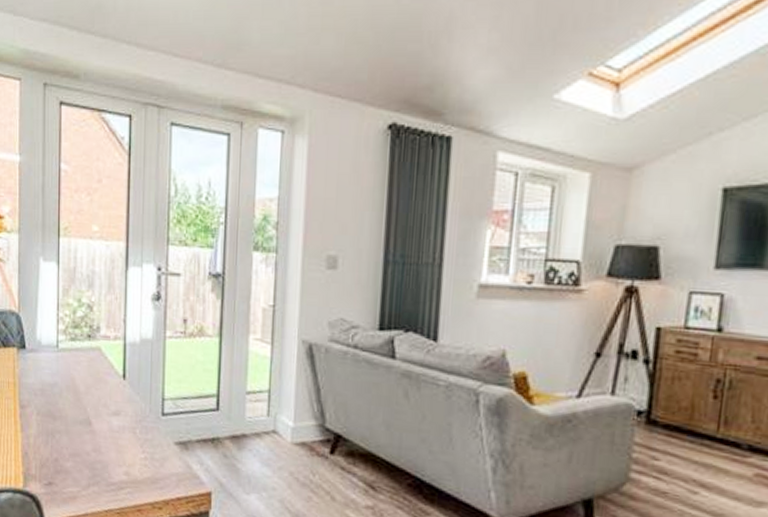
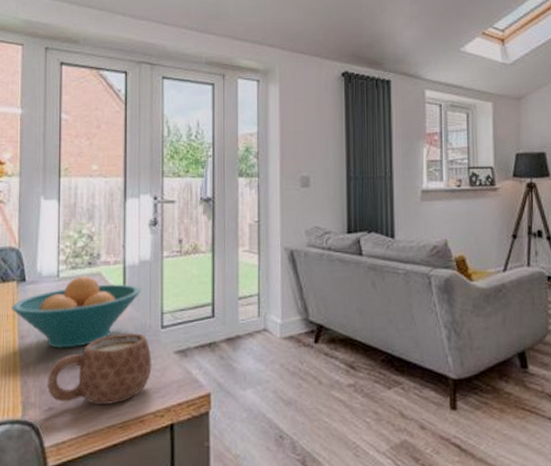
fruit bowl: none [12,349,141,424] -> present [12,276,141,348]
mug: none [47,415,151,488] -> present [47,333,152,404]

